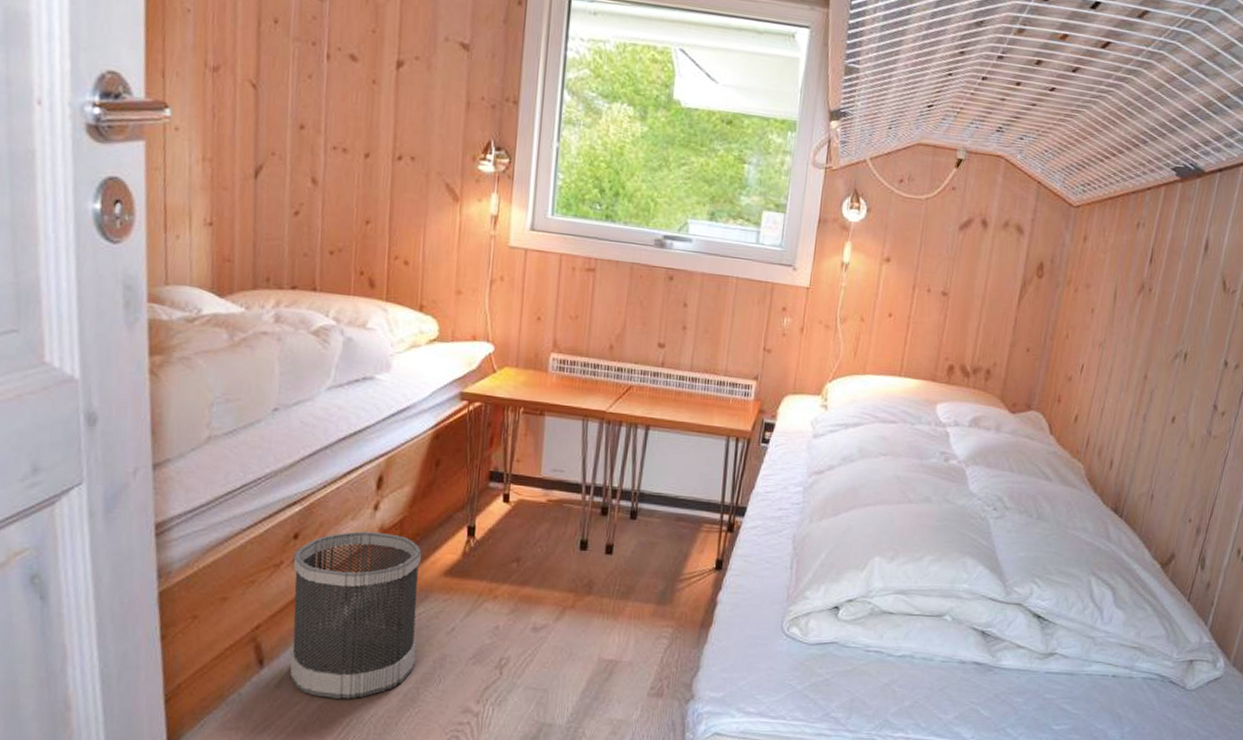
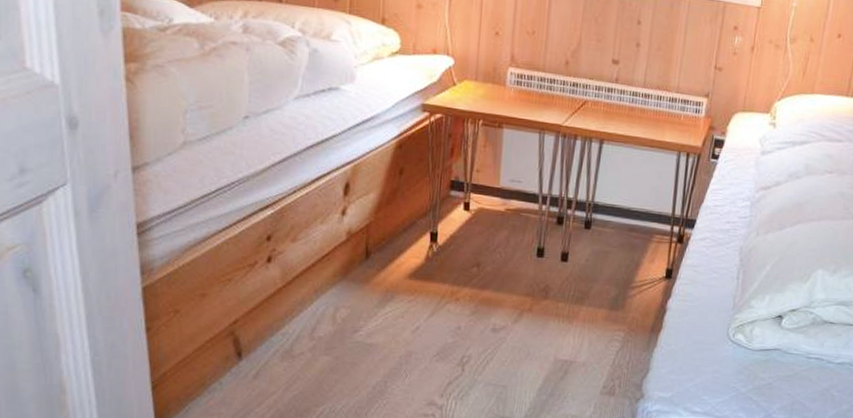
wastebasket: present [290,531,421,699] -> none [266,235,387,390]

